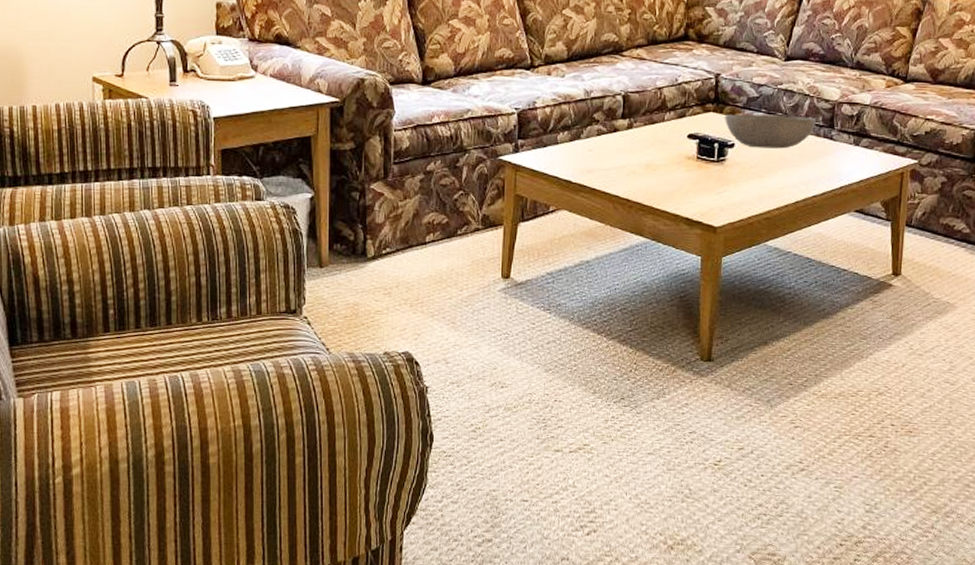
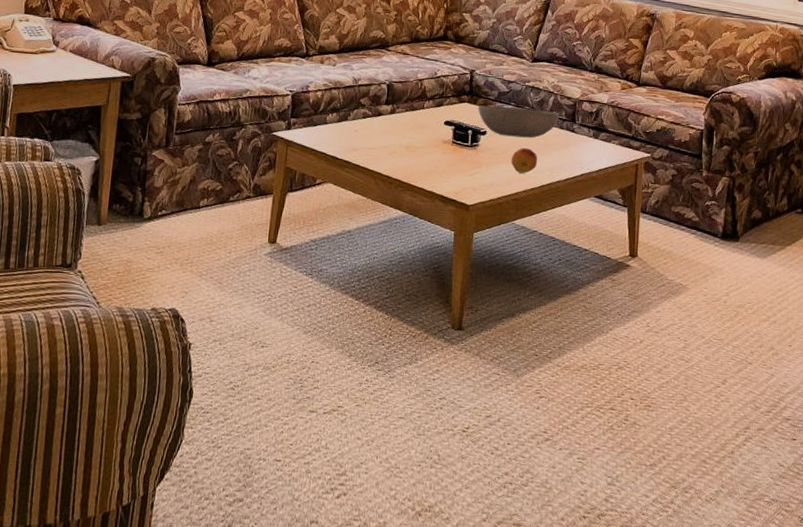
fruit: none [762,160,792,189] -> present [510,148,538,174]

